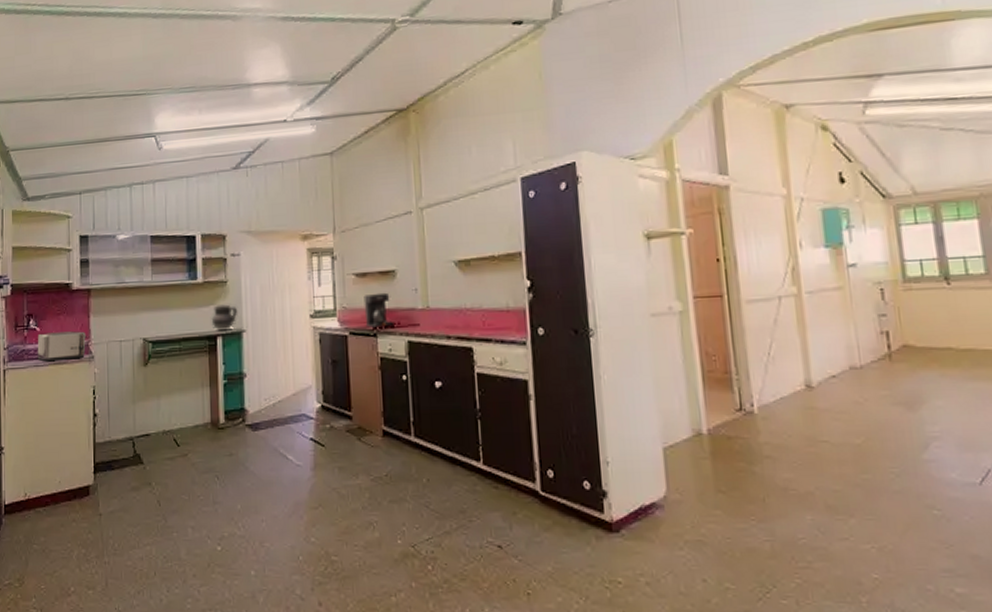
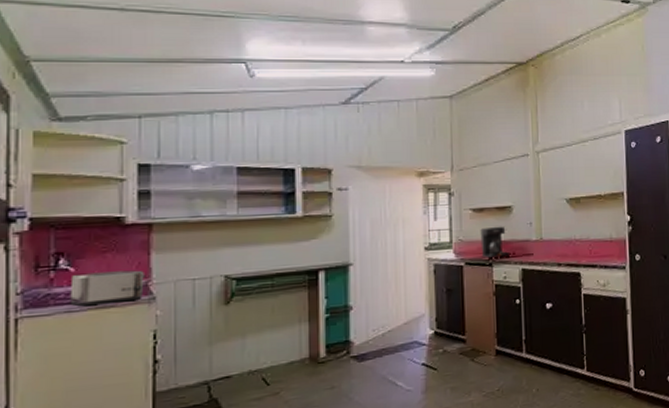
ceramic jug: present [211,304,237,331] -> none [312,238,343,265]

